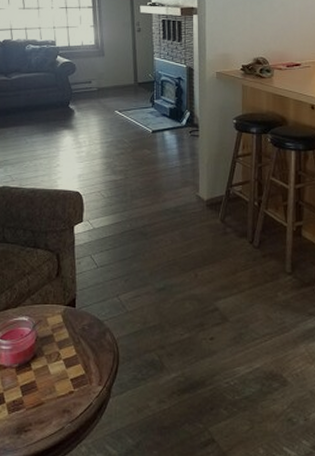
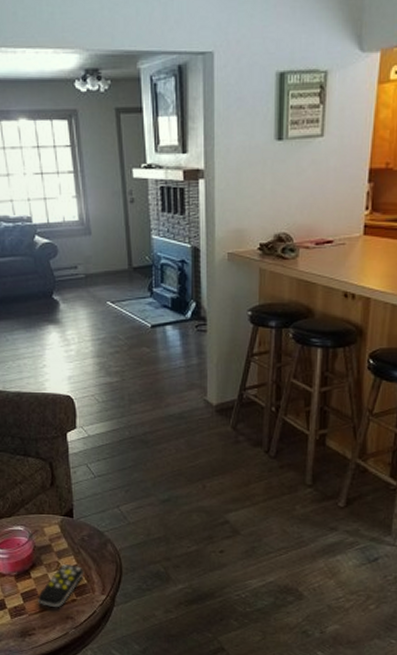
remote control: none [36,355,83,401] -> present [38,564,84,608]

